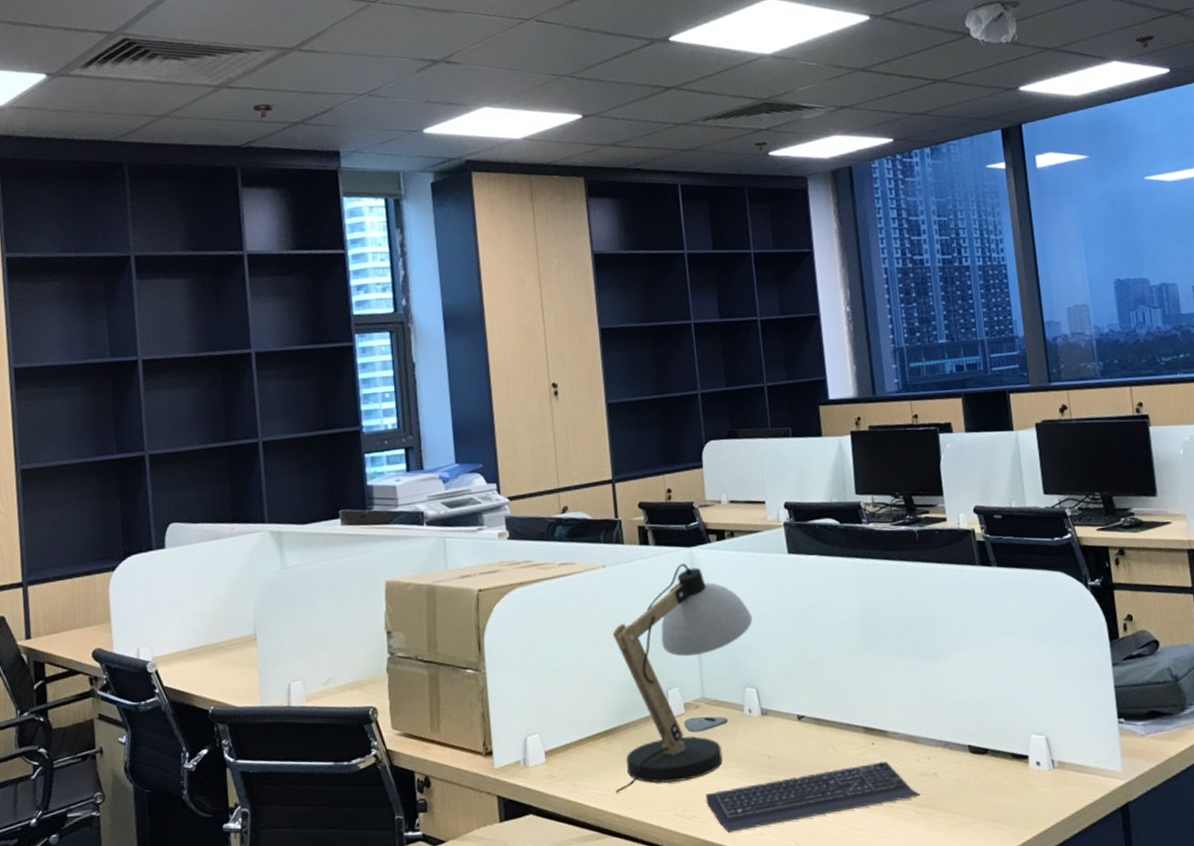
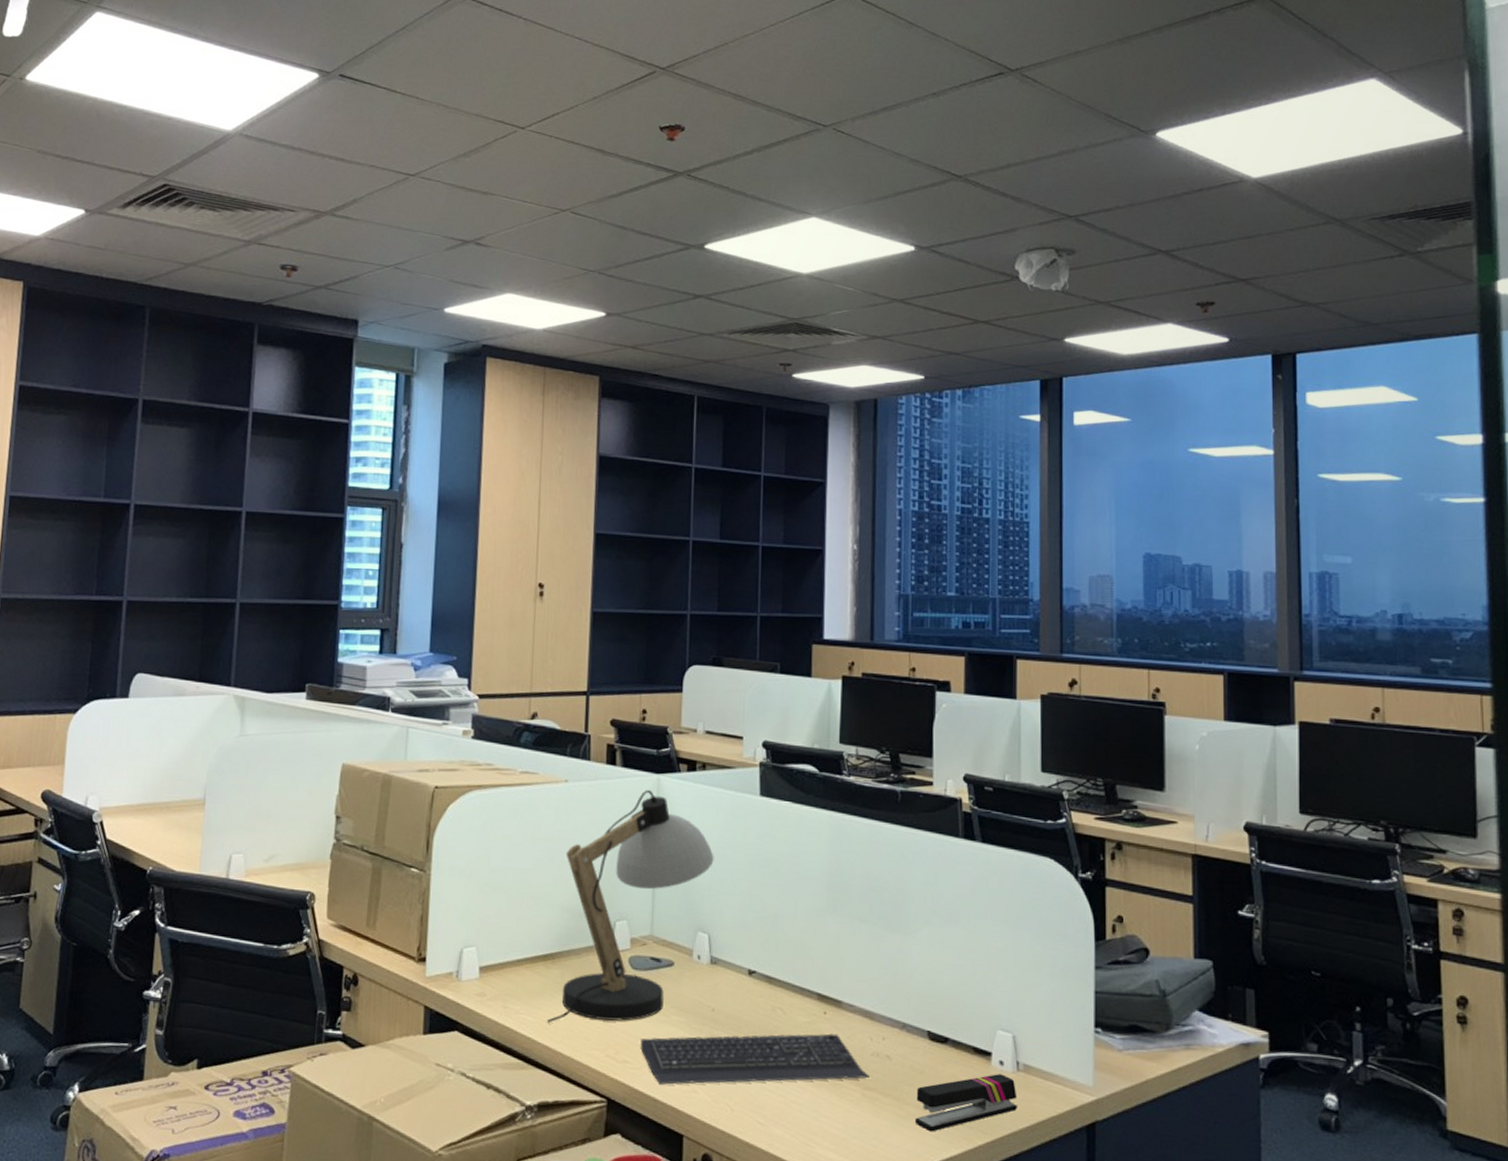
stapler: none [964,773,1057,836] -> present [914,1074,1017,1132]

